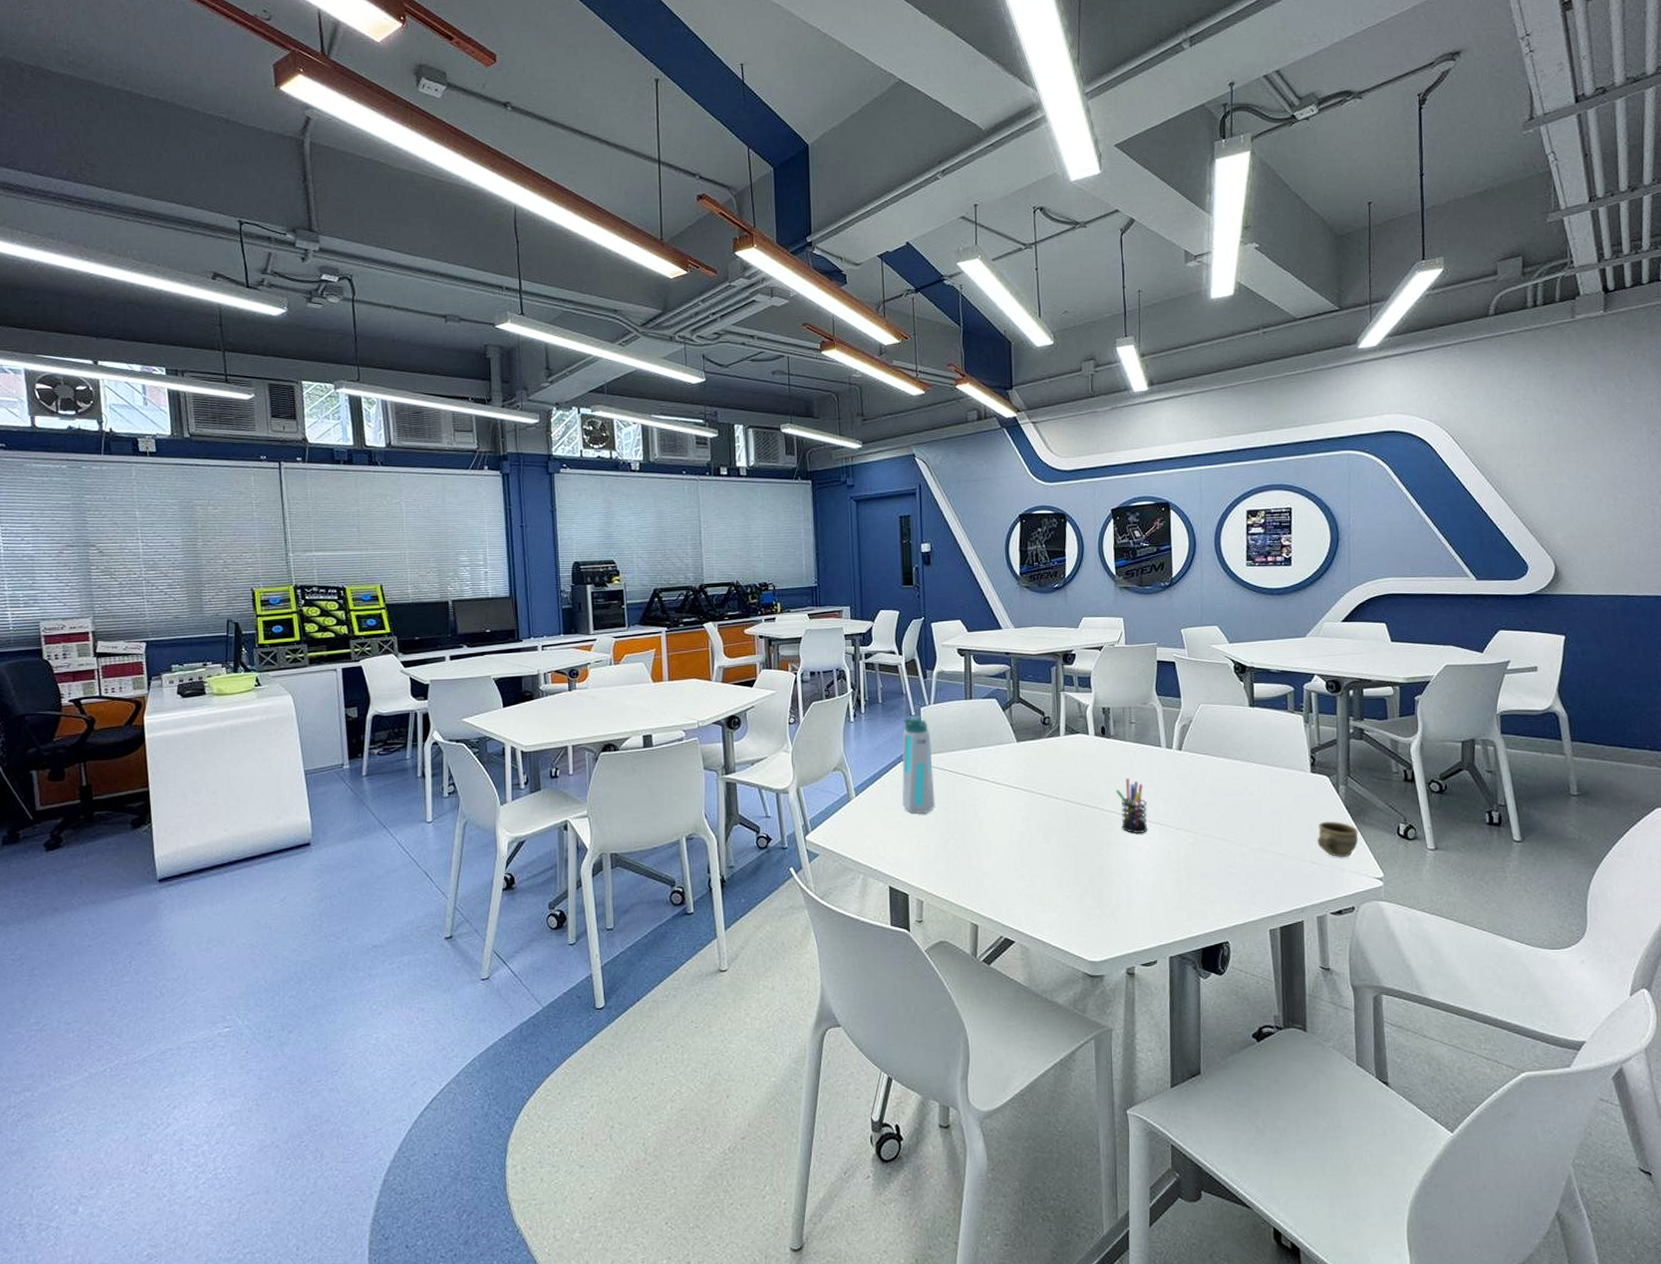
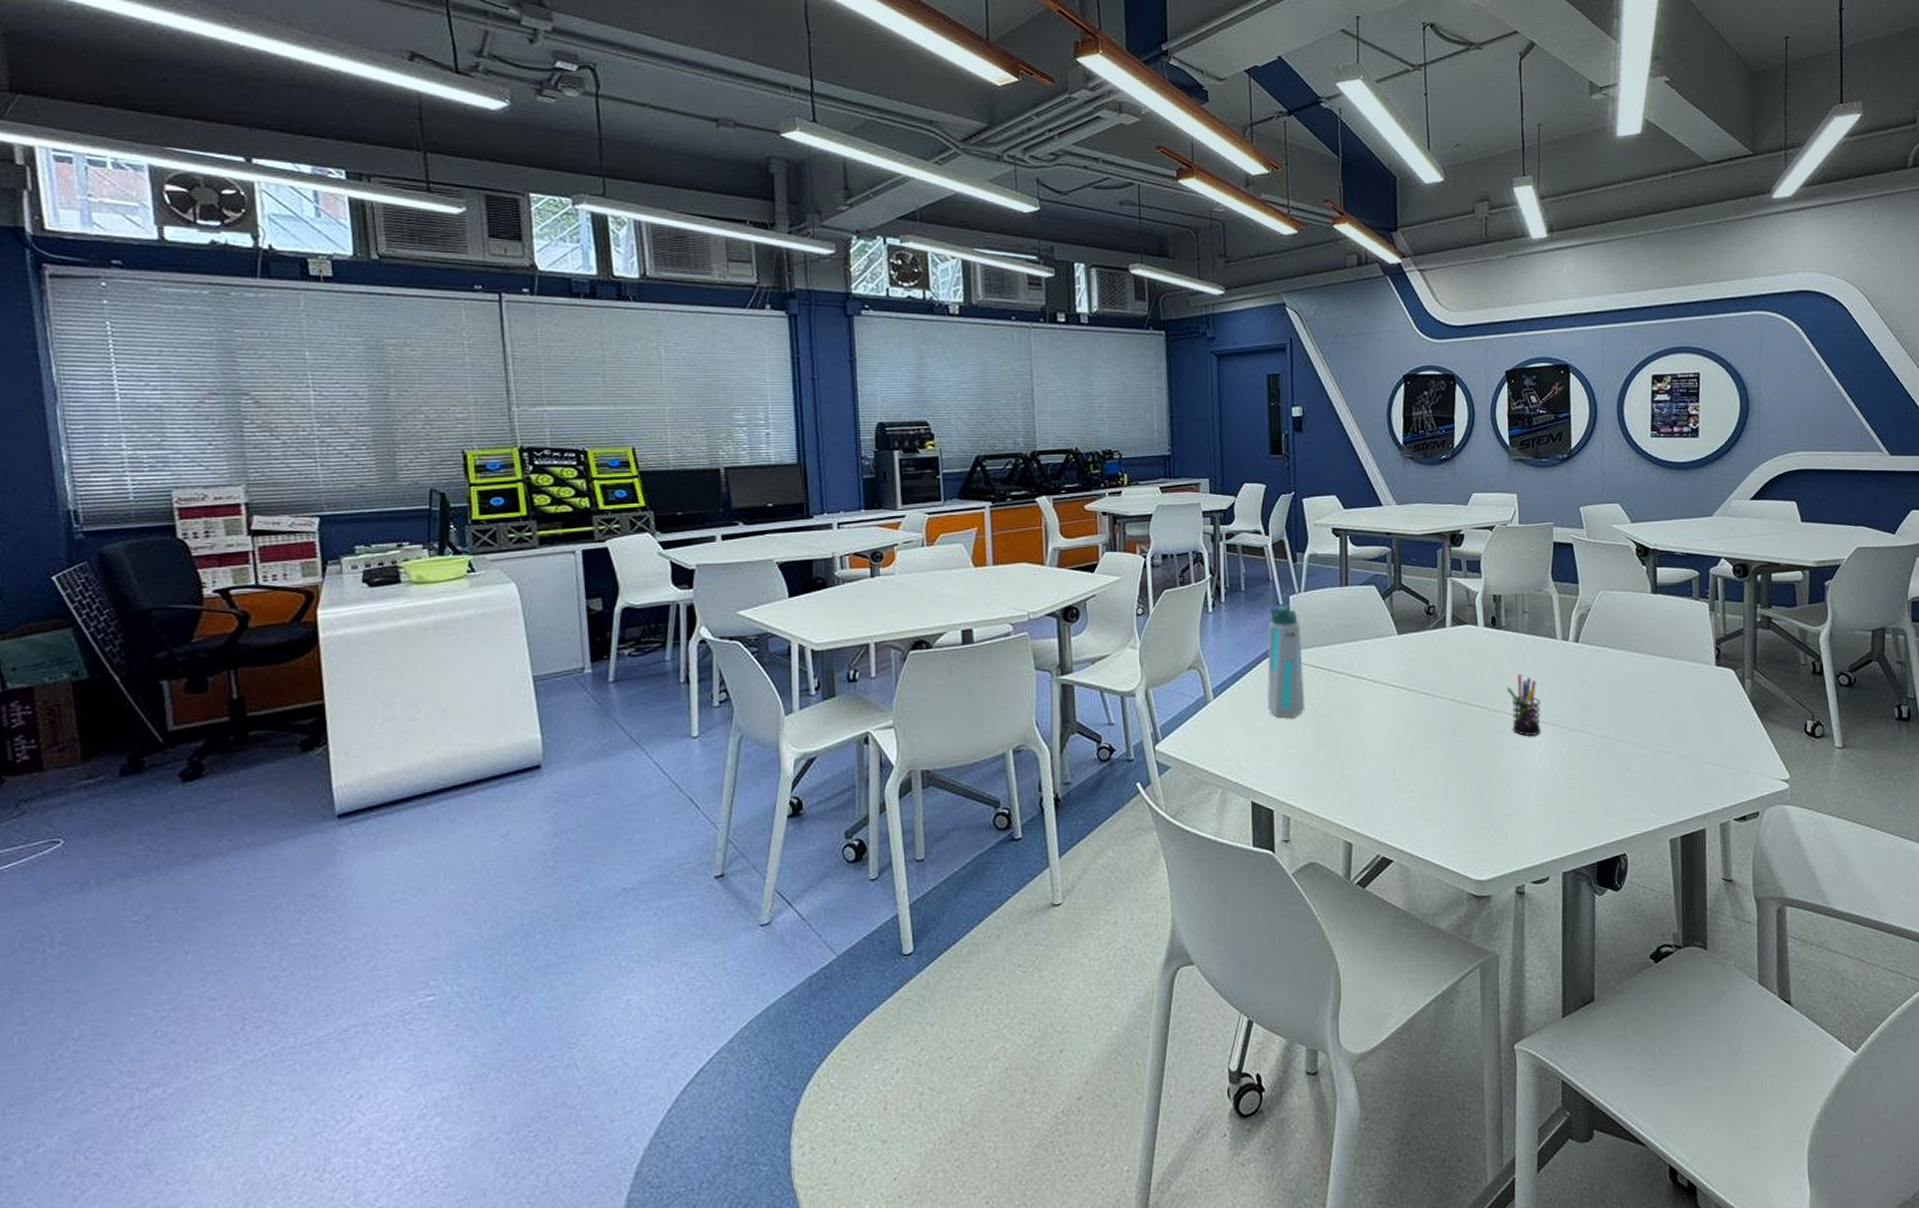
cup: present [1317,821,1358,857] -> none [1721,718,1764,758]

